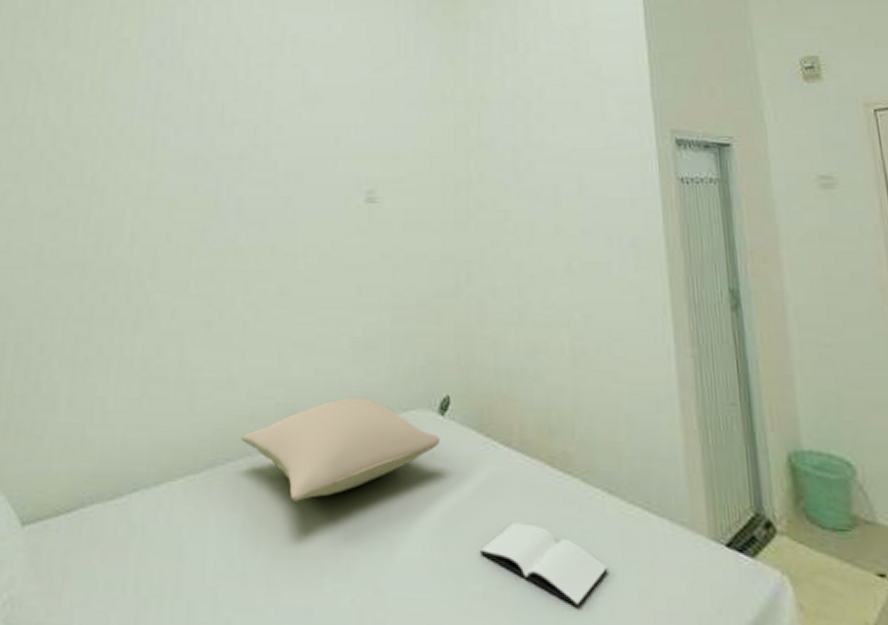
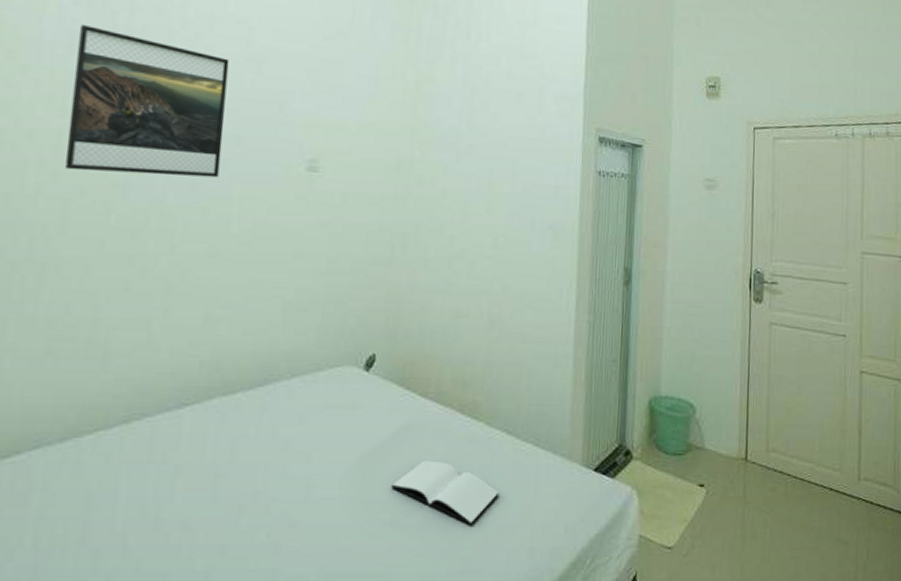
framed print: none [154,86,288,218] -> present [65,25,229,178]
pillow: present [240,397,441,502] -> none [159,355,364,451]

